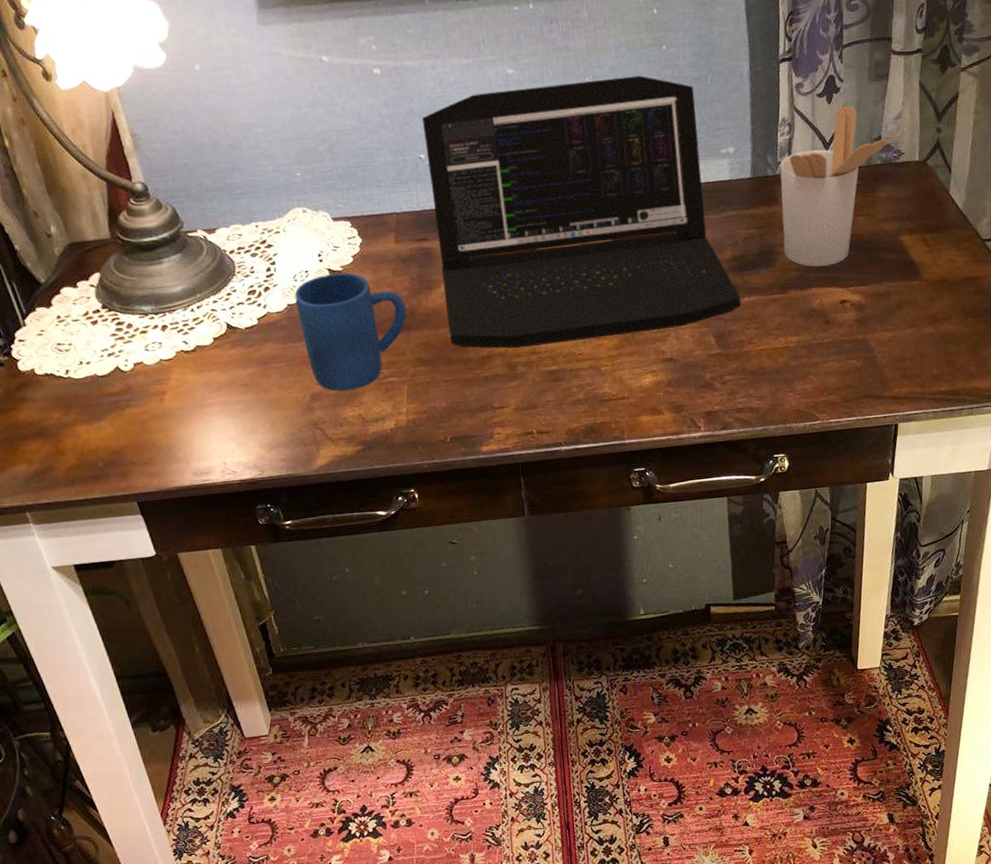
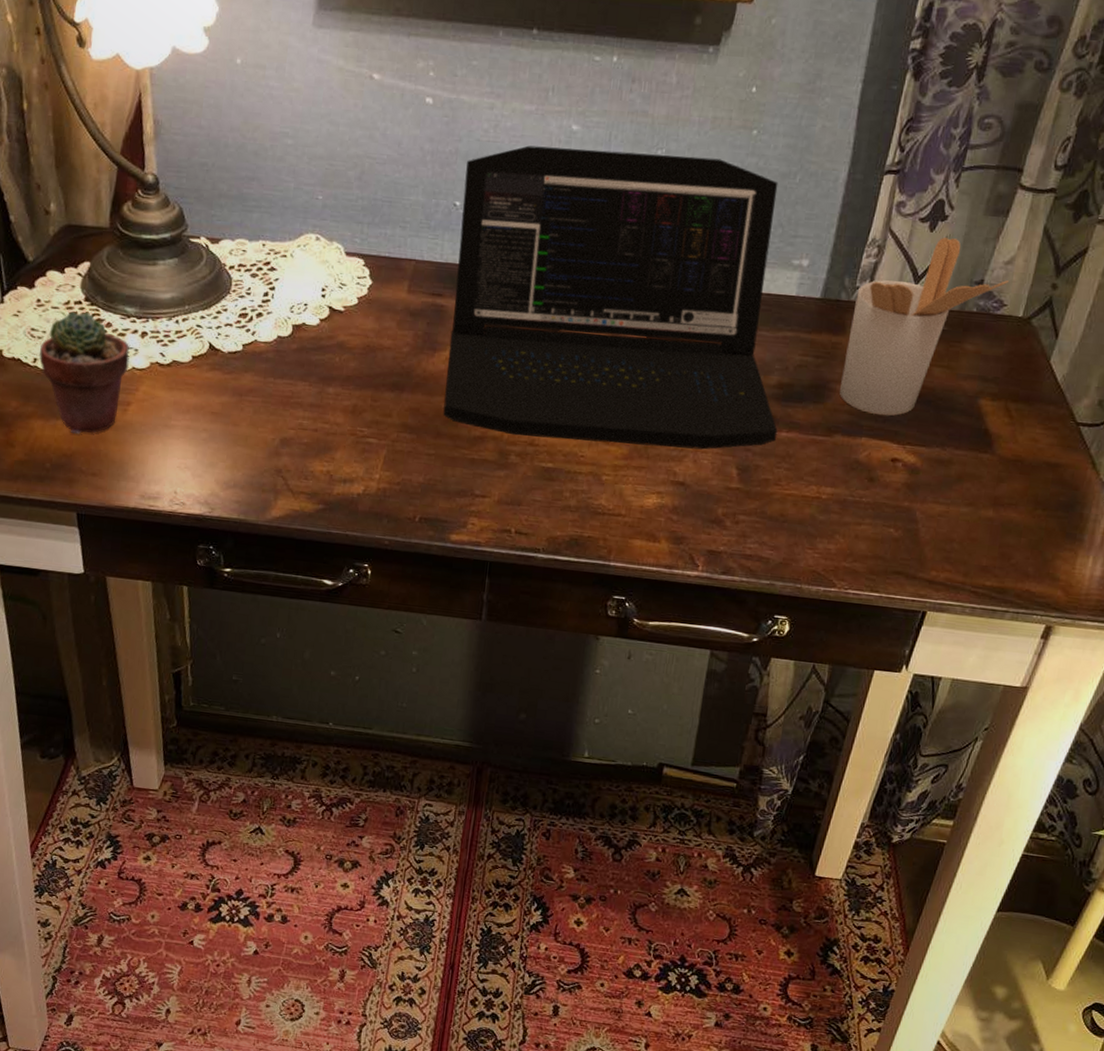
potted succulent: none [69,318,157,431] -> present [38,311,130,435]
mug: present [294,272,407,392] -> none [286,312,403,443]

